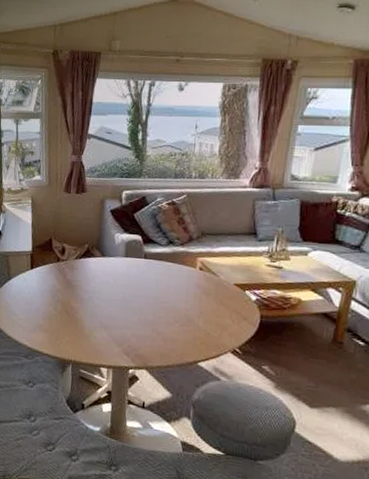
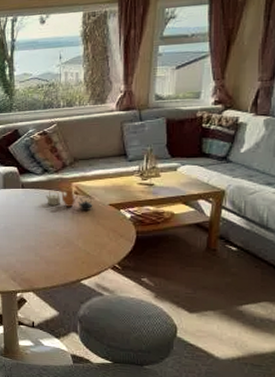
teapot: none [168,262,217,287] -> present [45,187,93,209]

